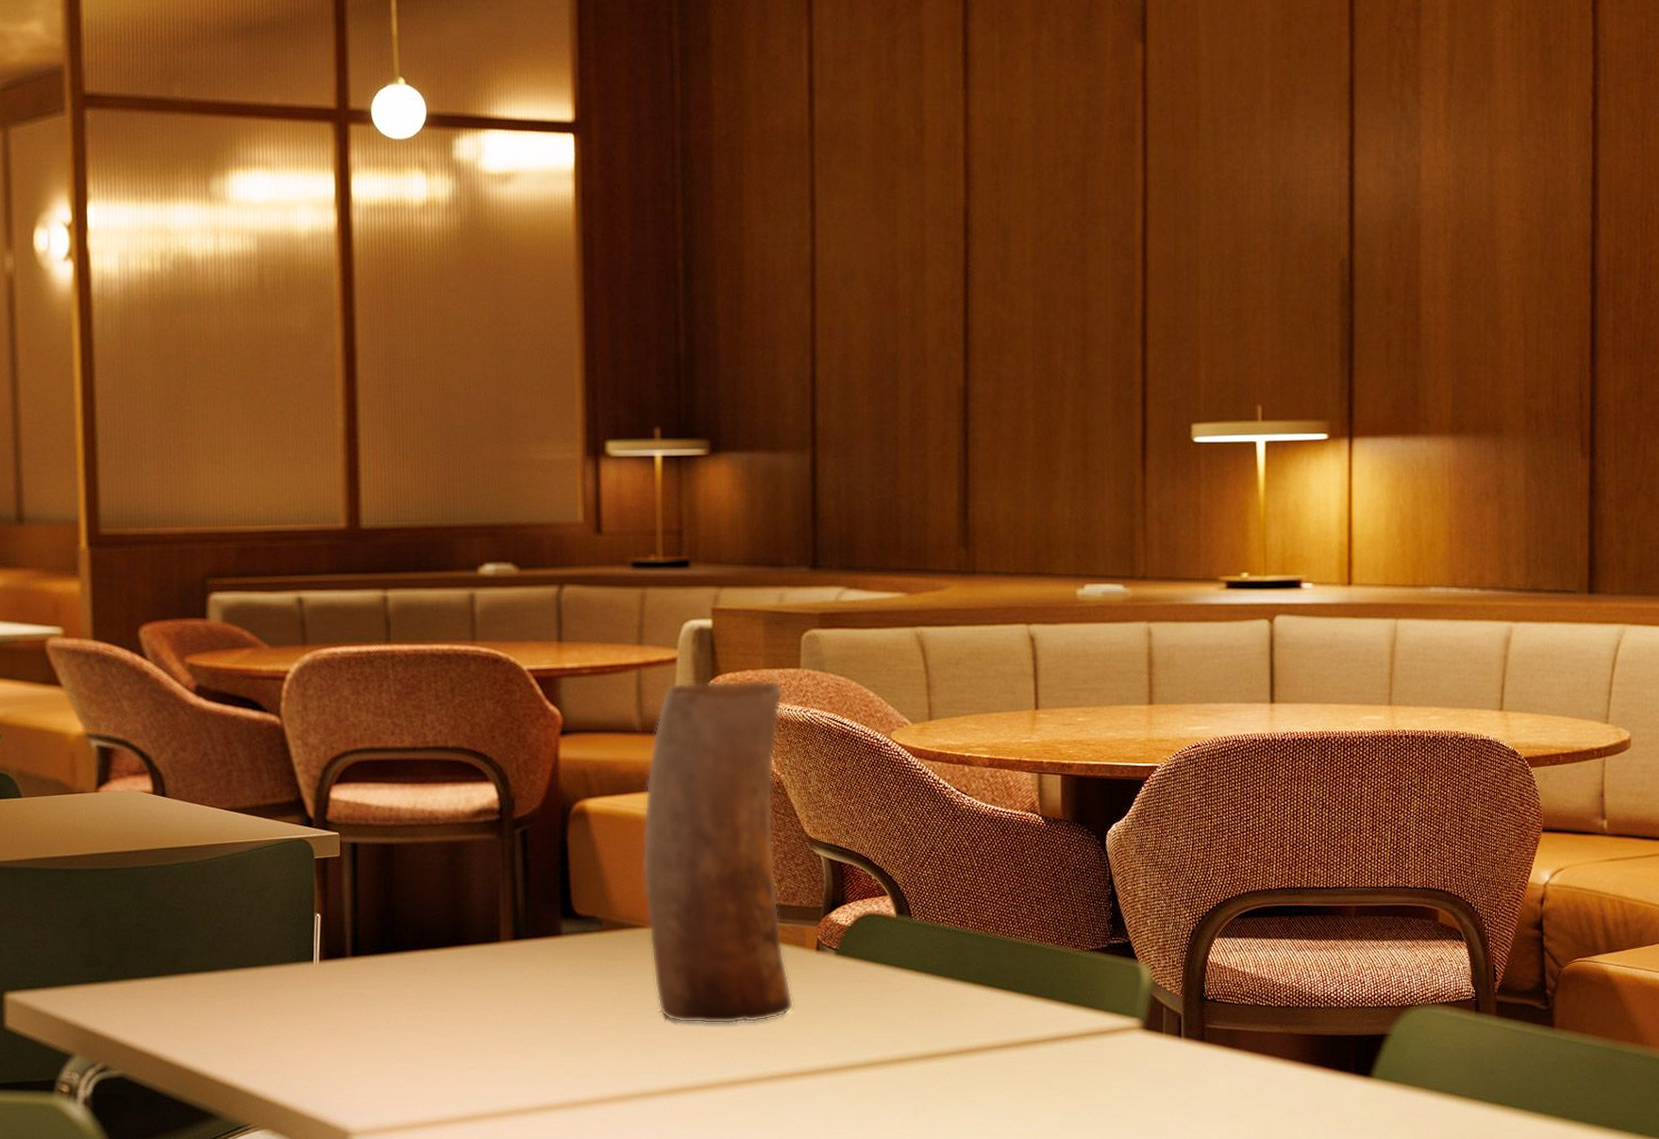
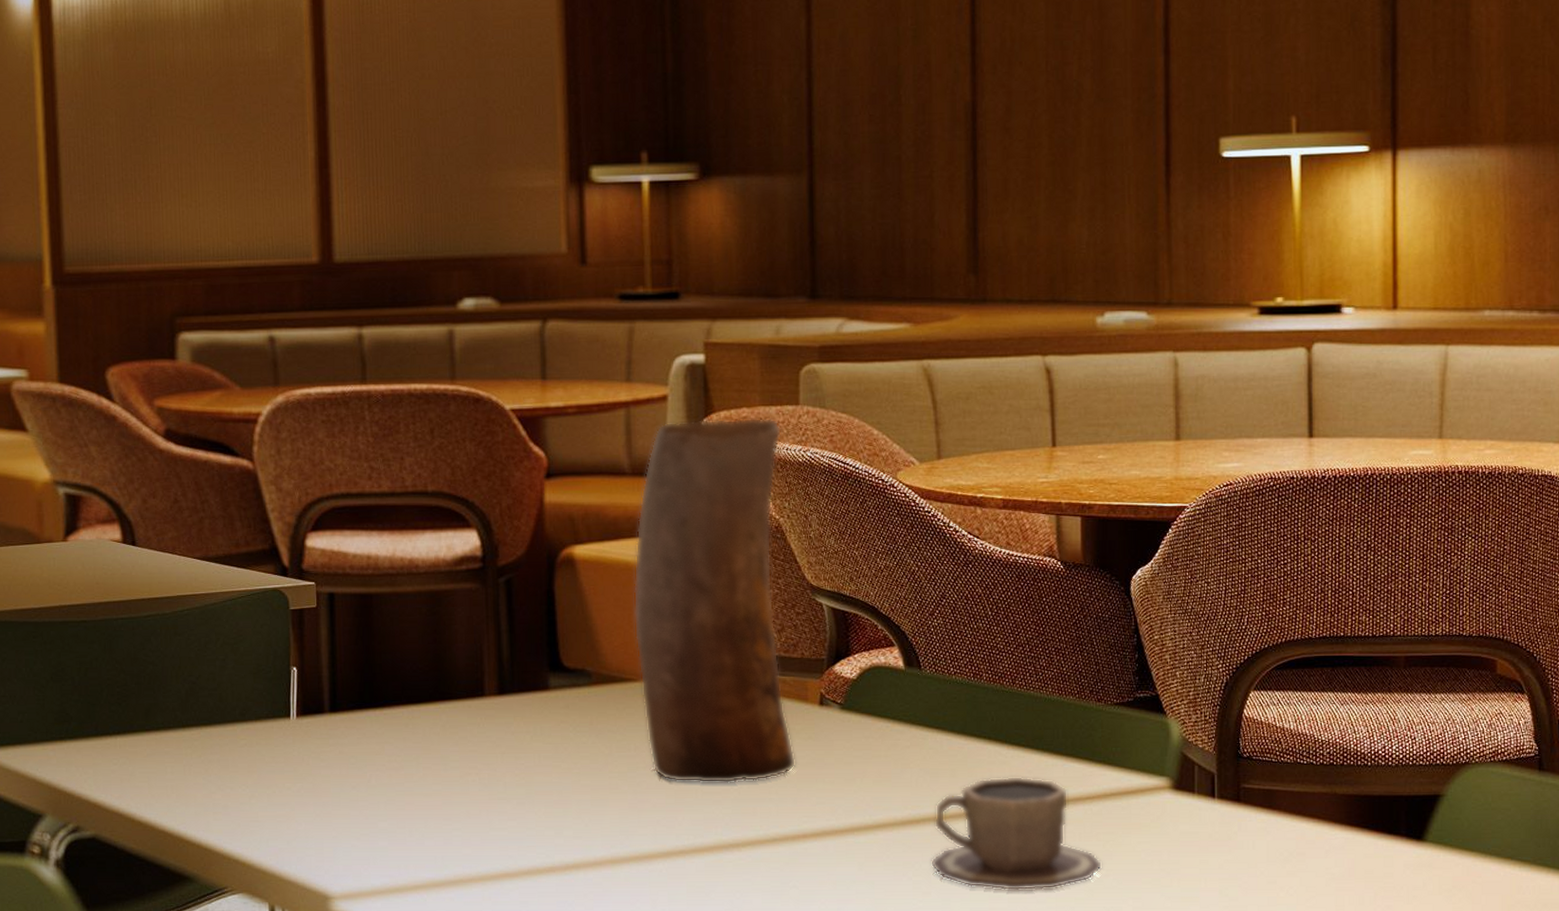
cup: none [919,1017,1078,1125] -> present [931,776,1103,891]

